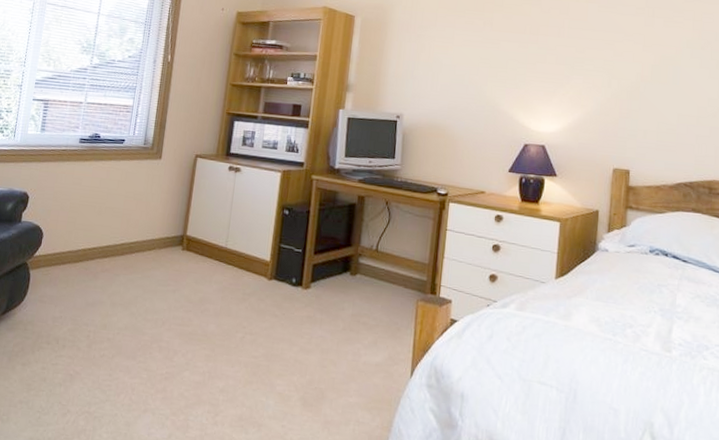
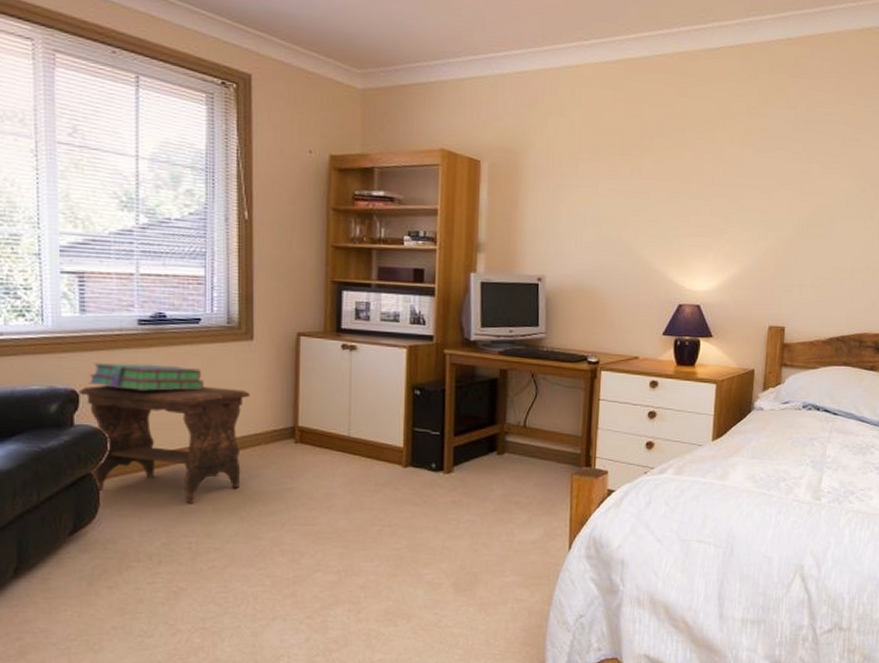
footstool: none [26,190,153,297] -> present [78,384,250,504]
stack of books: none [37,172,120,198] -> present [88,362,204,391]

